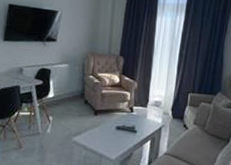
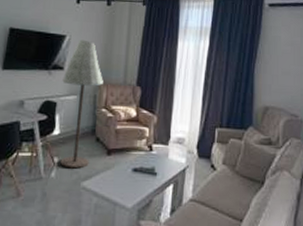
floor lamp: none [55,14,91,126] -> present [60,39,103,169]

